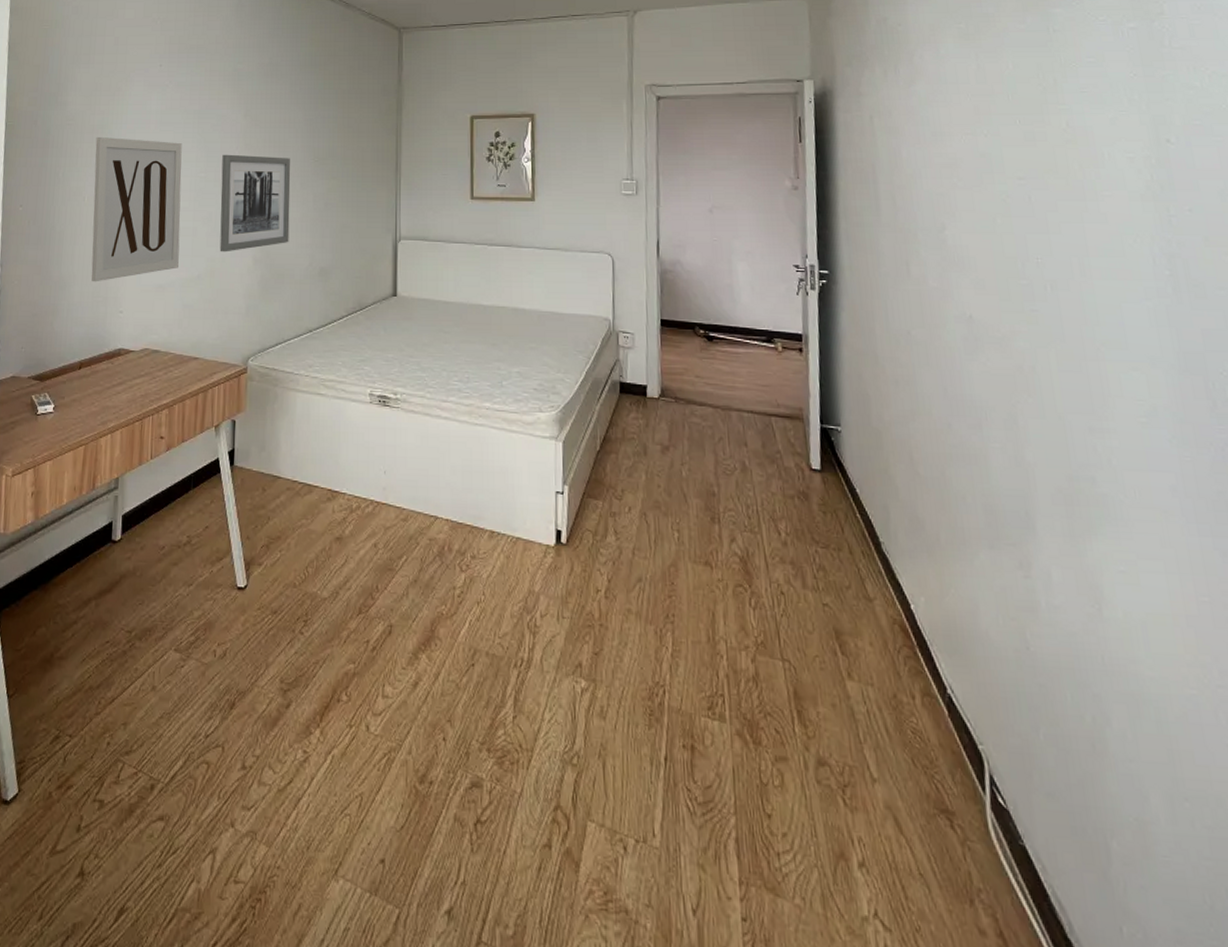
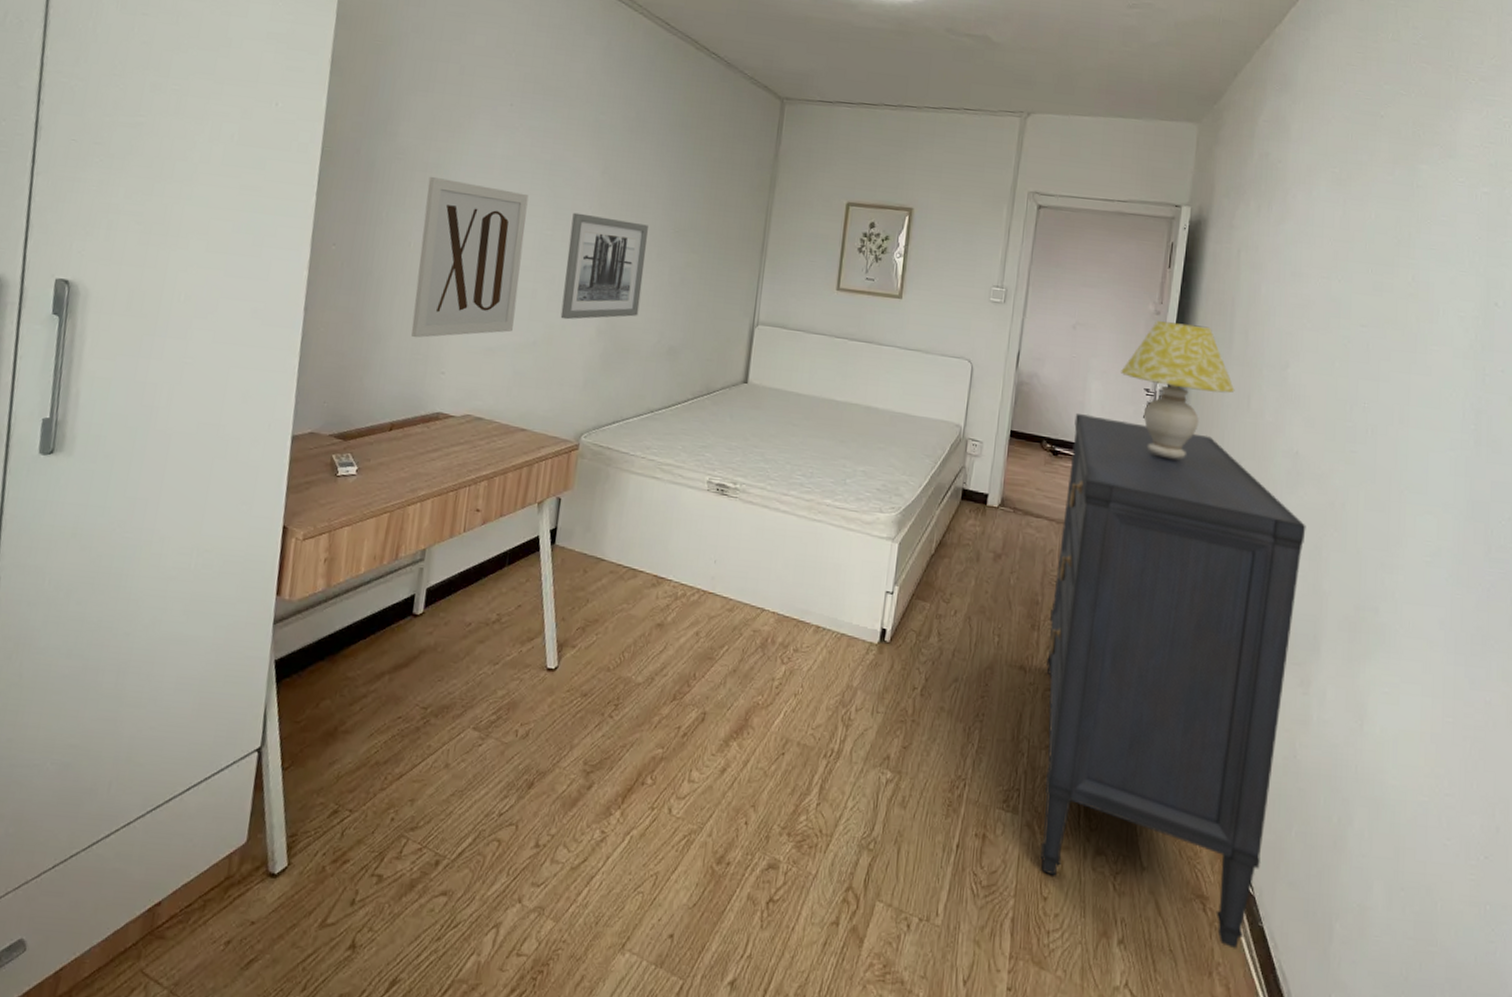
dresser: none [725,297,1010,873] -> present [1040,414,1306,949]
table lamp: none [766,195,891,335] -> present [1121,321,1235,460]

